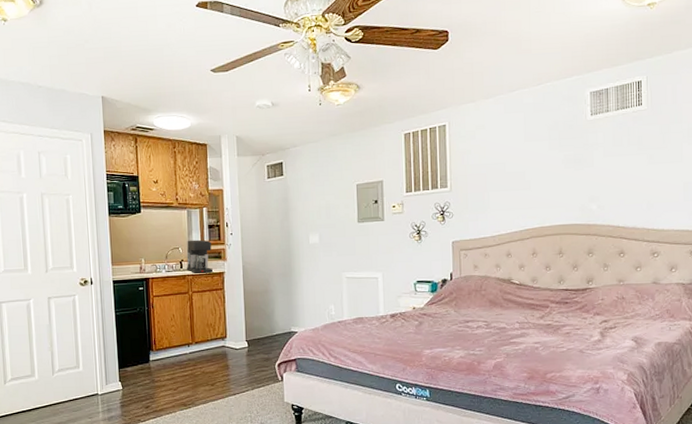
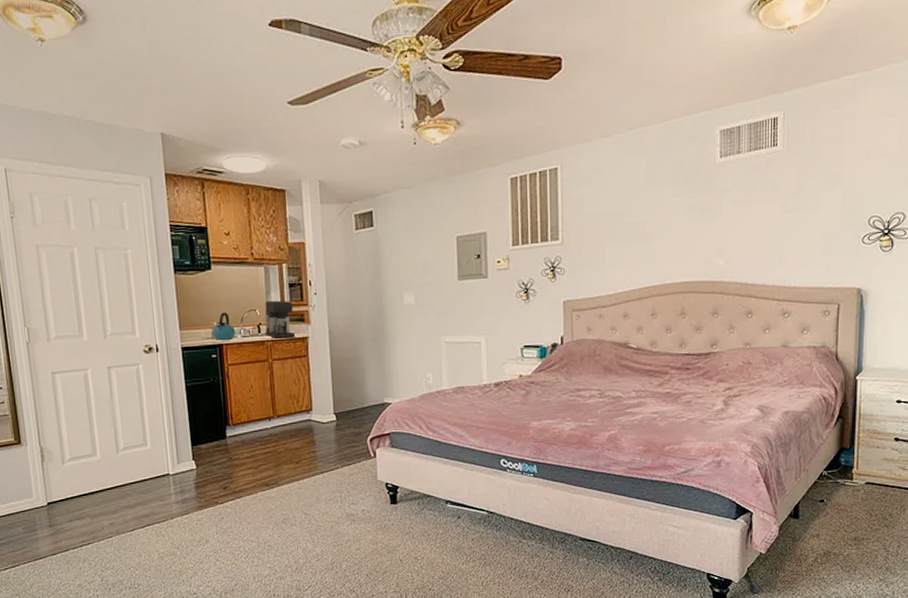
kettle: none [140,250,161,275] -> present [212,312,236,341]

